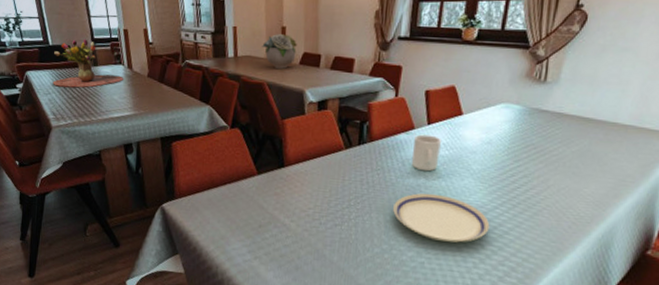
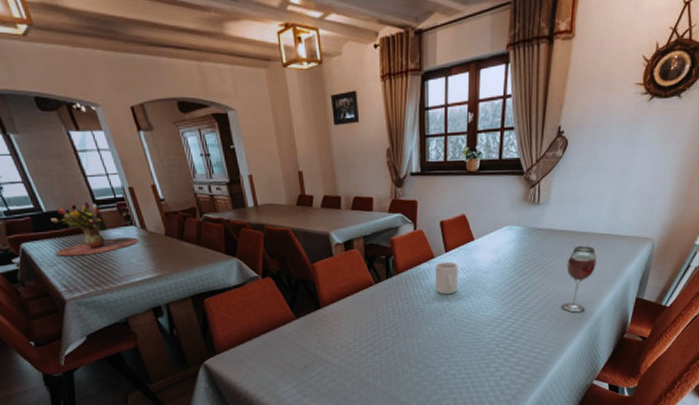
flower arrangement: present [262,34,297,69] -> none [281,179,317,214]
plate: present [393,193,490,243] -> none [424,313,505,354]
wineglass: none [564,135,615,215] -> present [562,246,596,313]

